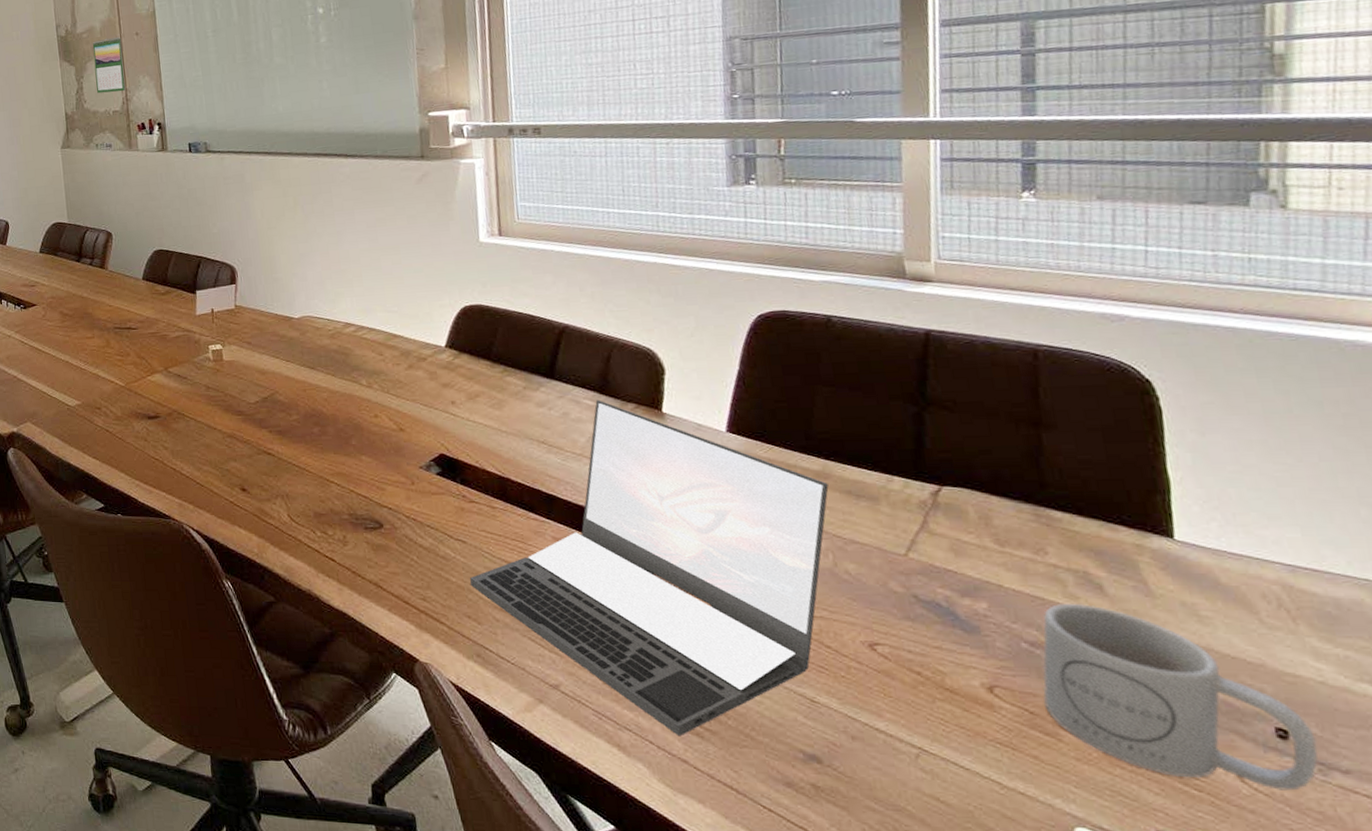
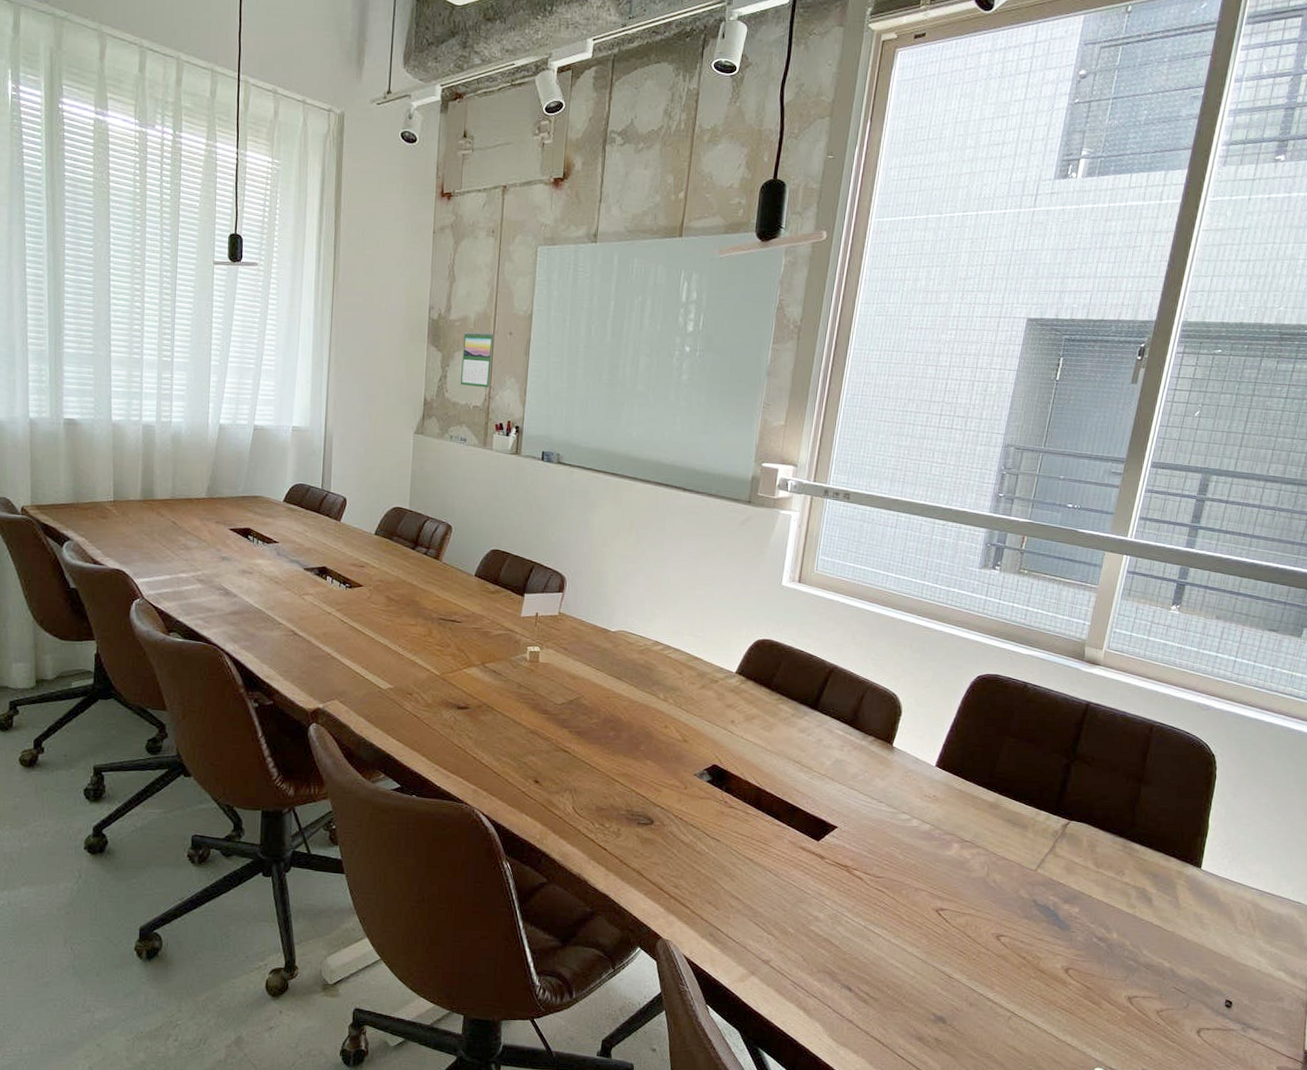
laptop: present [469,400,829,737] -> none [716,731,997,1003]
mug: present [1042,604,1318,791] -> none [1096,911,1246,1042]

